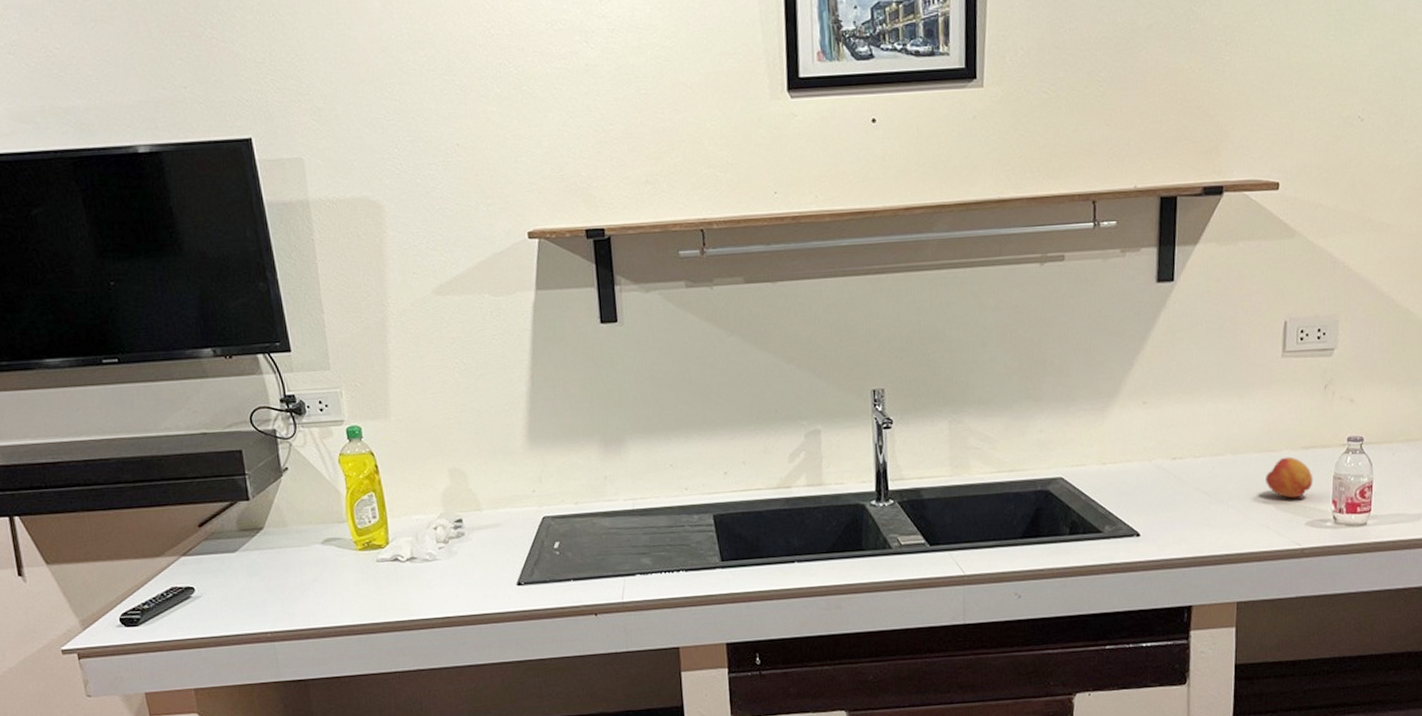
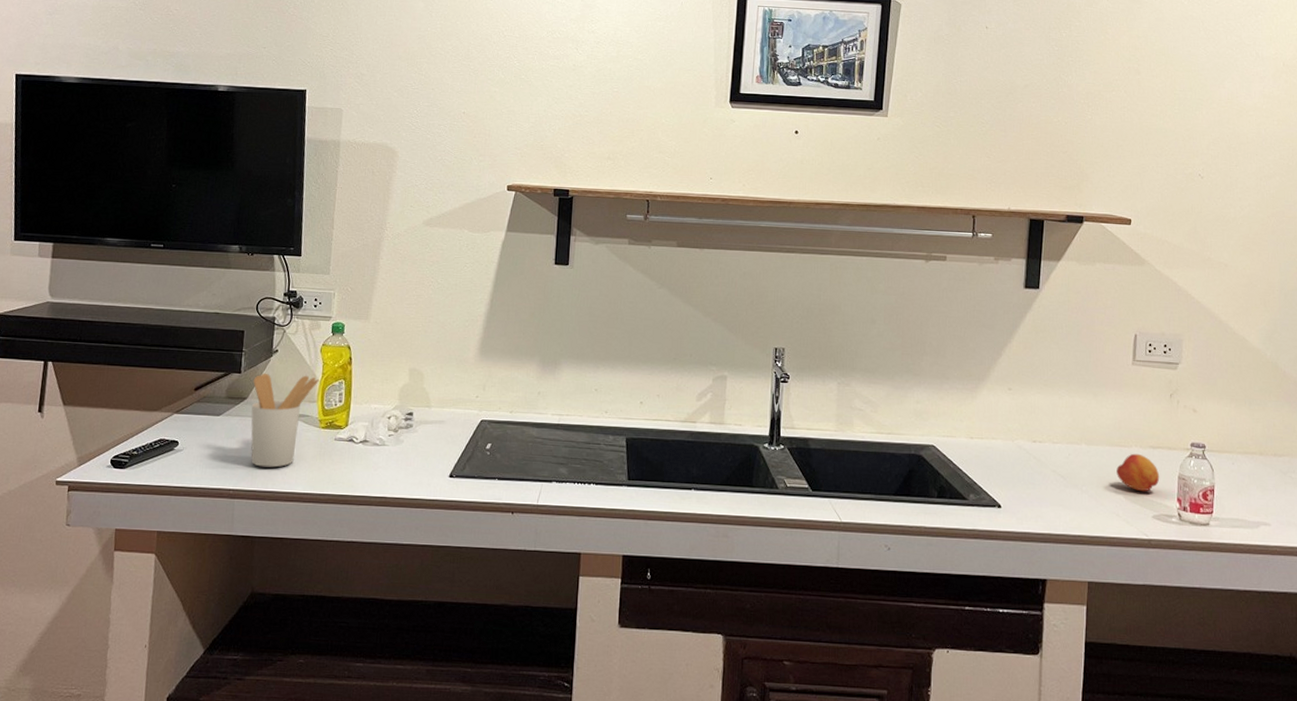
utensil holder: none [266,492,344,603] -> present [251,373,319,468]

